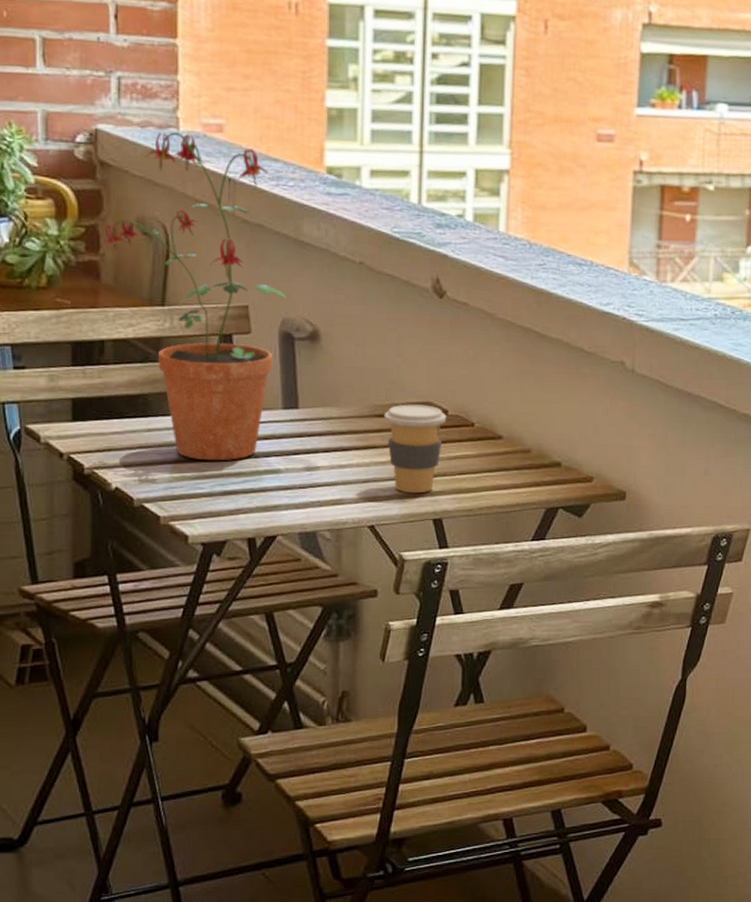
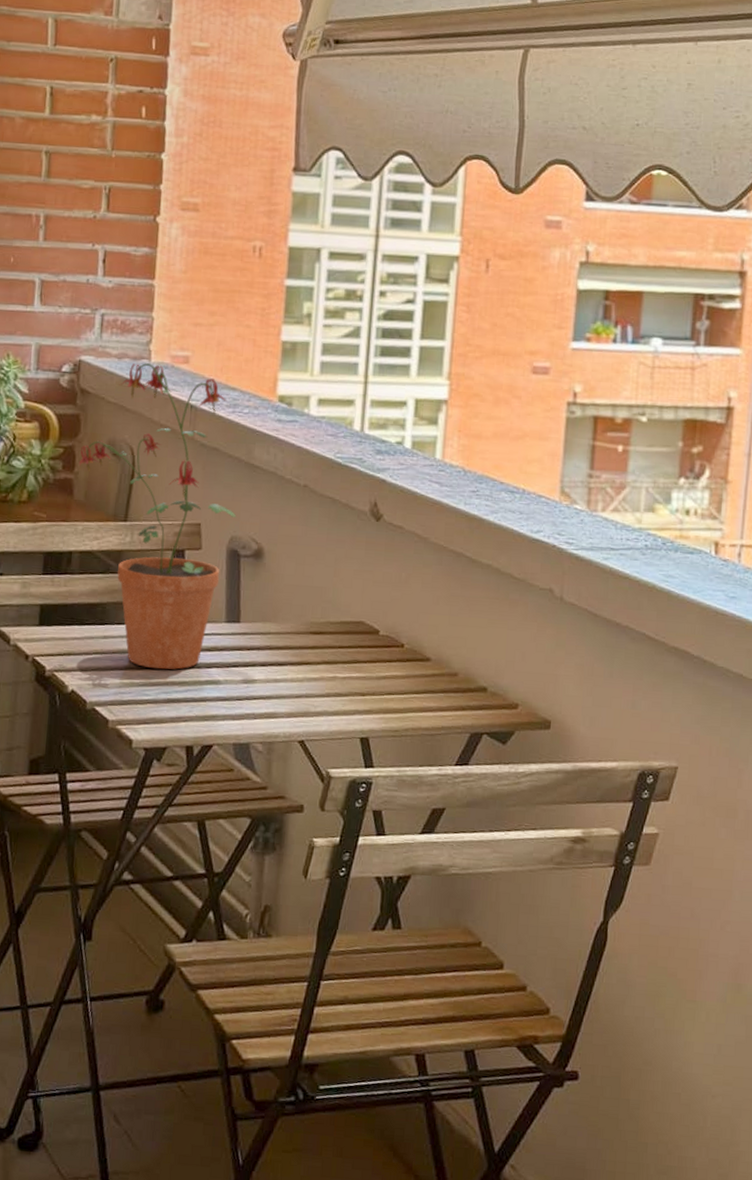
coffee cup: present [383,404,447,494] -> none [318,622,378,711]

